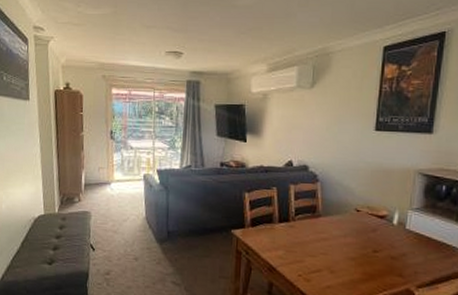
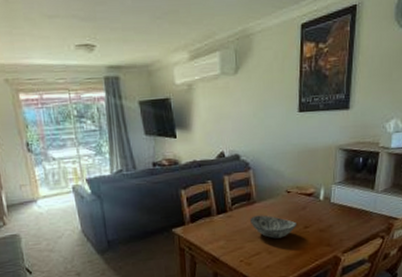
decorative bowl: none [314,230,366,258] -> present [250,215,298,239]

